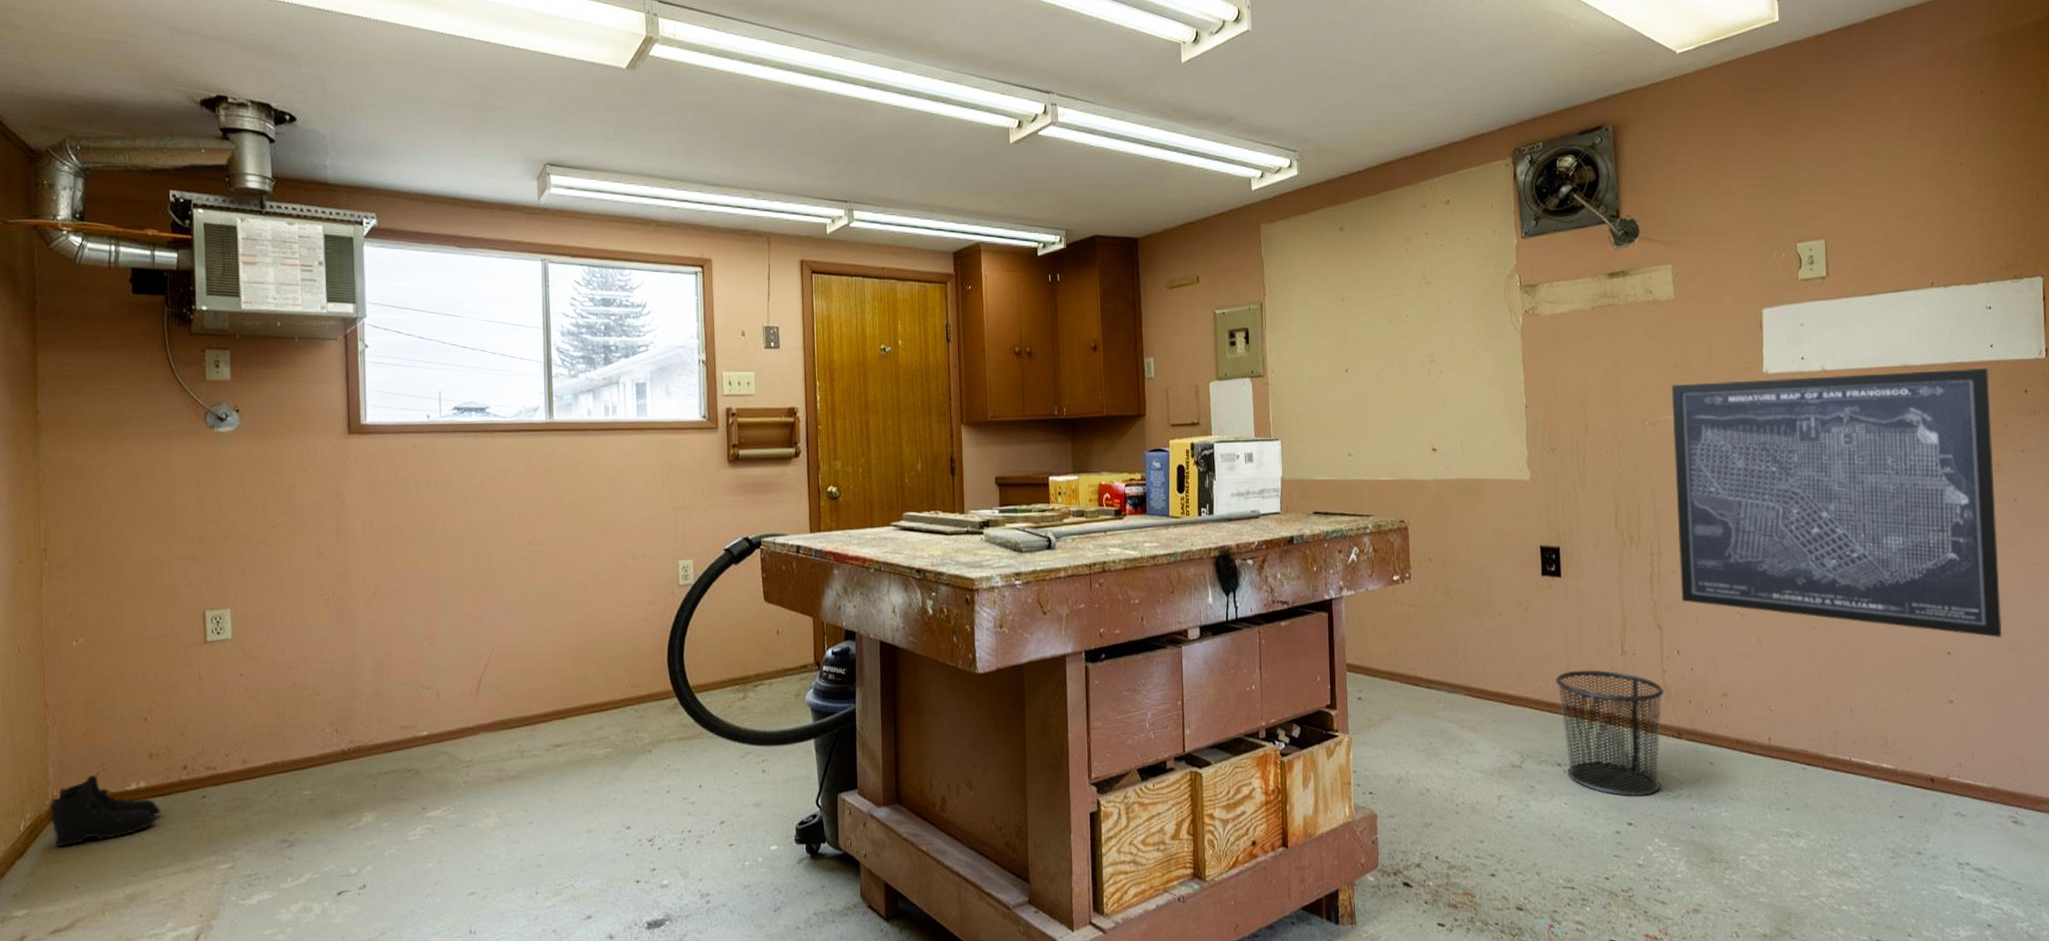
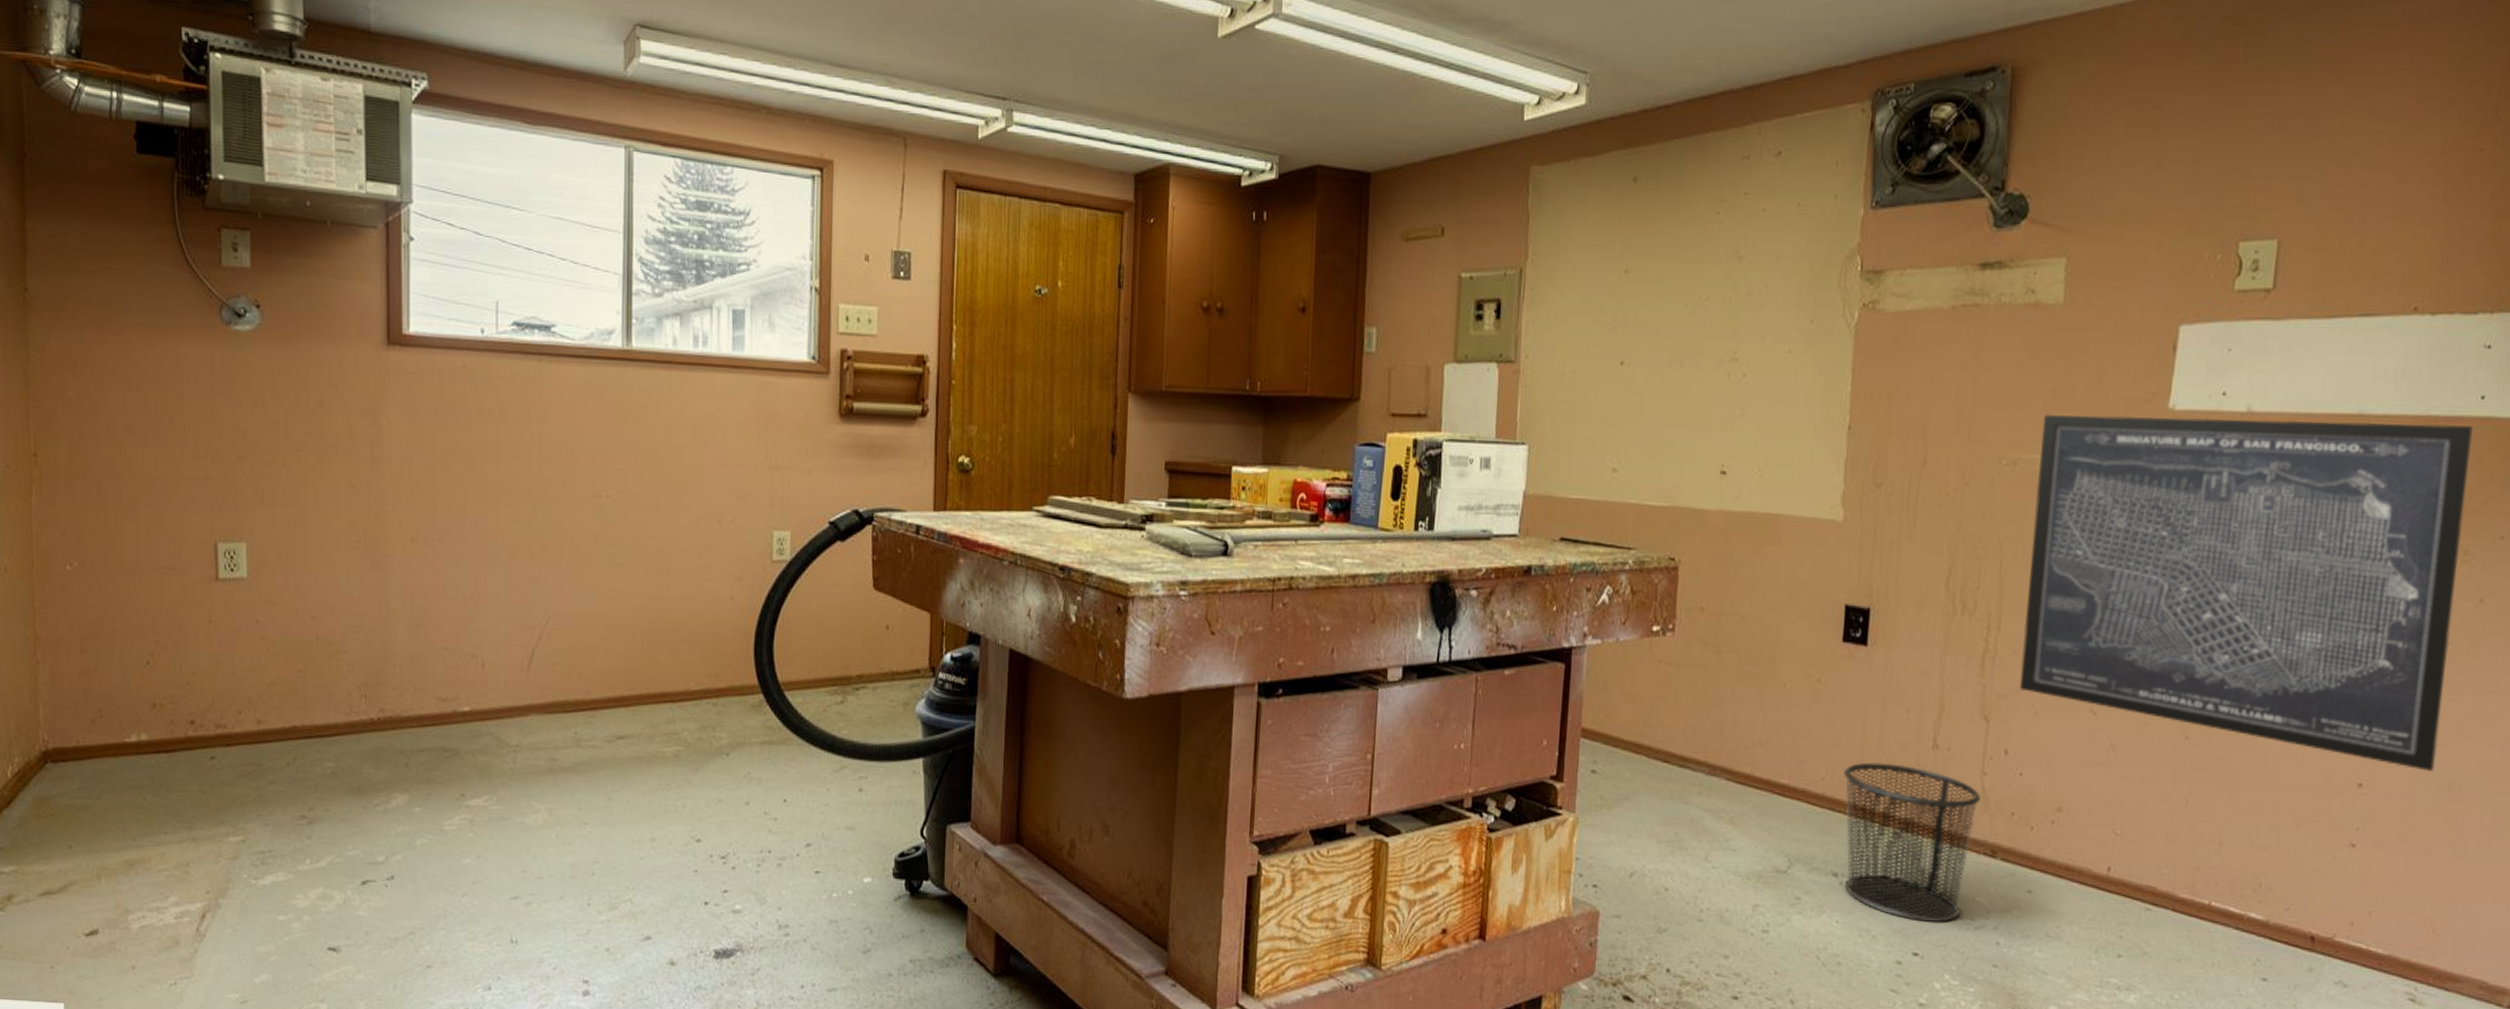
boots: present [47,775,161,846] -> none [37,721,165,799]

